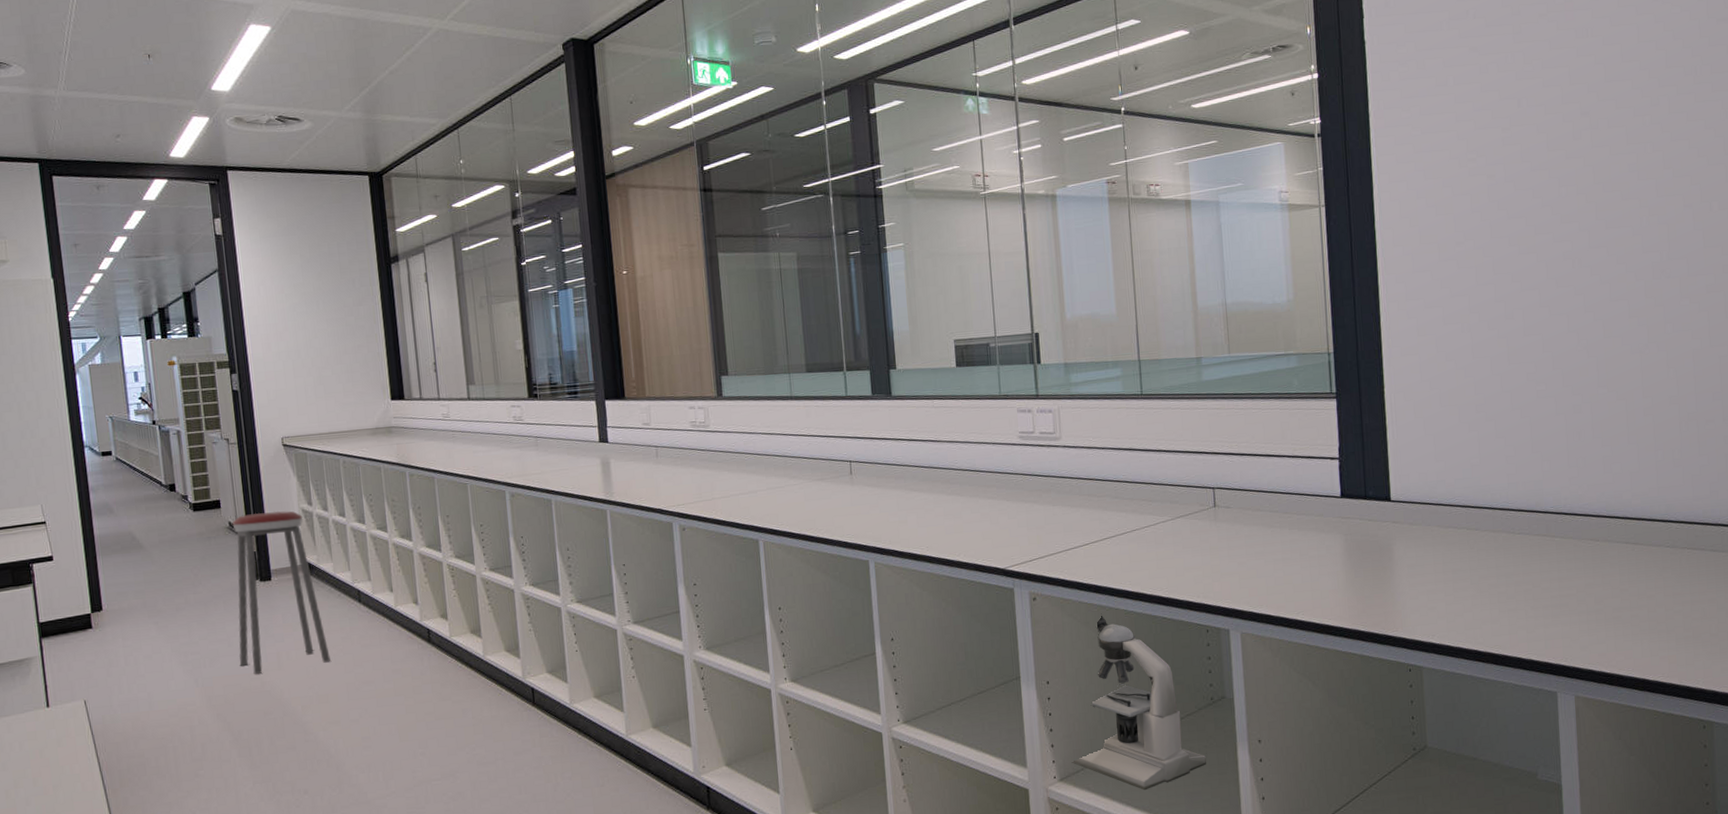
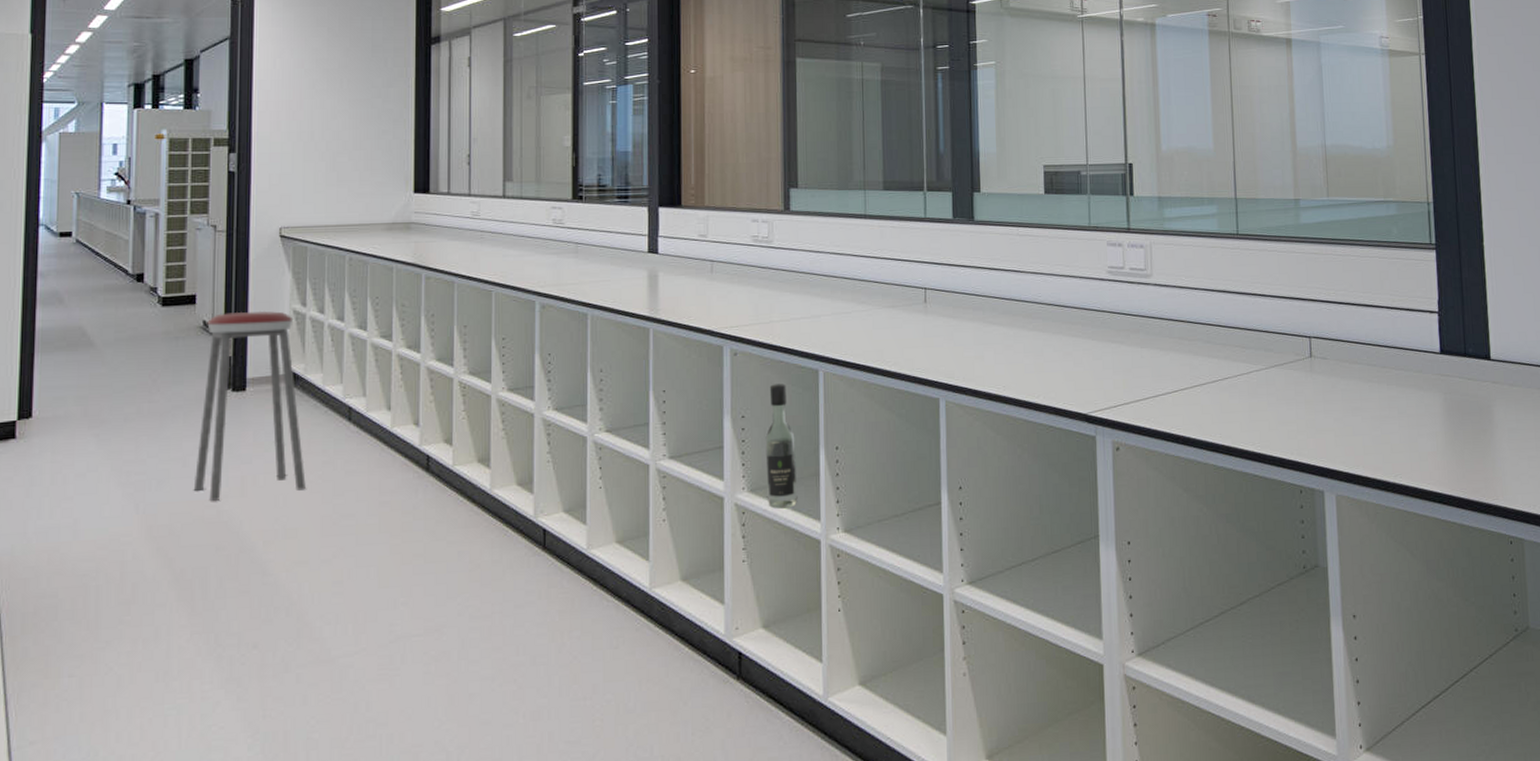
bottle: none [716,553,749,664] -> present [765,384,798,509]
microscope: present [1071,613,1206,791] -> none [1152,468,1297,670]

